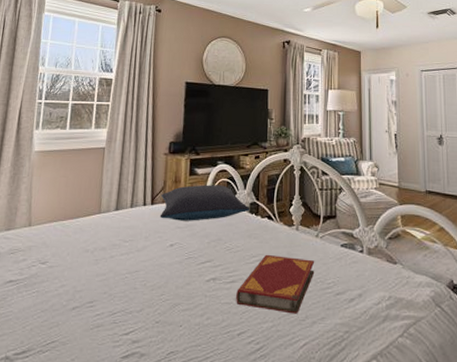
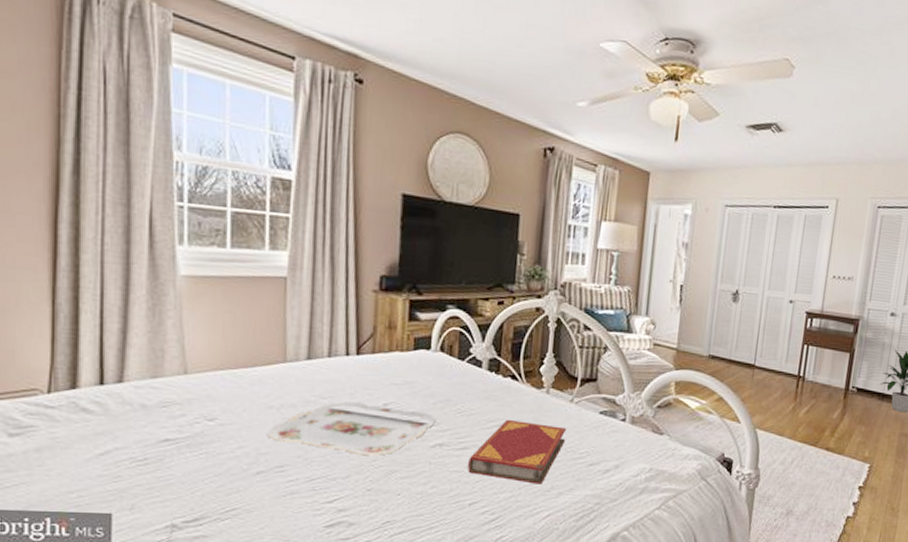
serving tray: none [83,244,209,290] -> present [267,401,435,456]
pillow: present [159,184,250,221] -> none [368,333,489,378]

